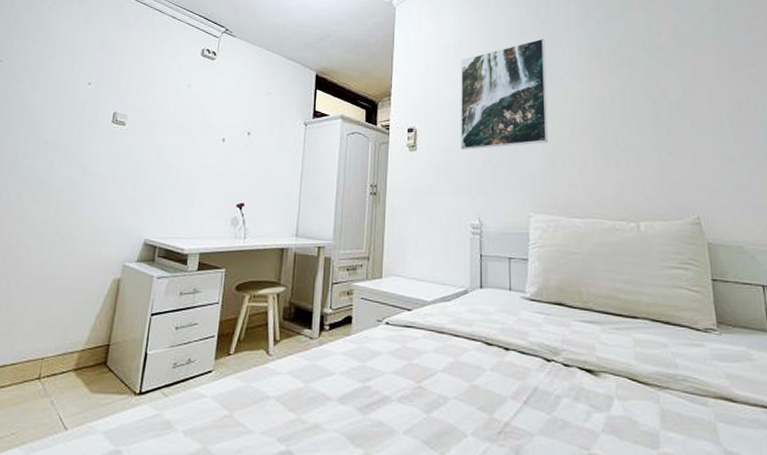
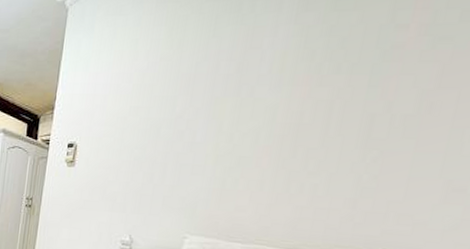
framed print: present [461,38,549,151] -> none [121,39,242,168]

